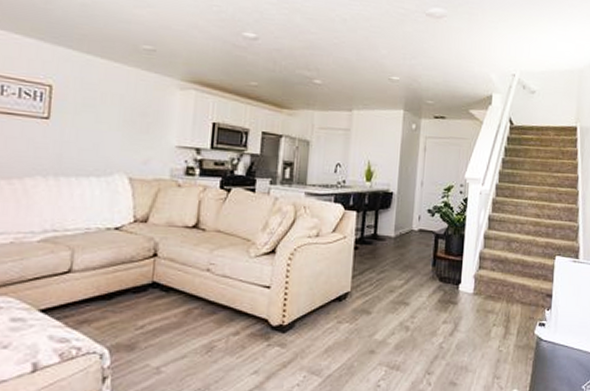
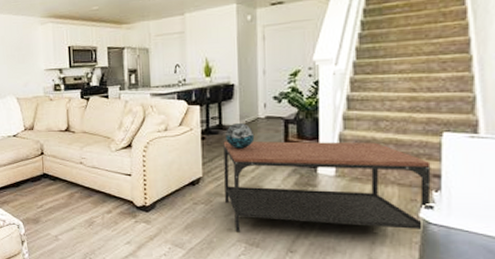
coffee table: none [370,253,546,353] -> present [223,141,431,231]
decorative sphere: none [379,233,407,262] -> present [225,122,255,149]

